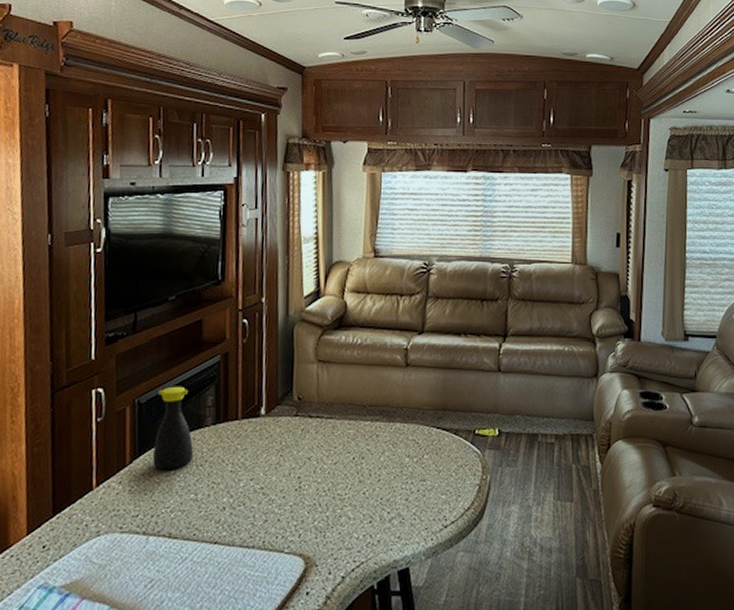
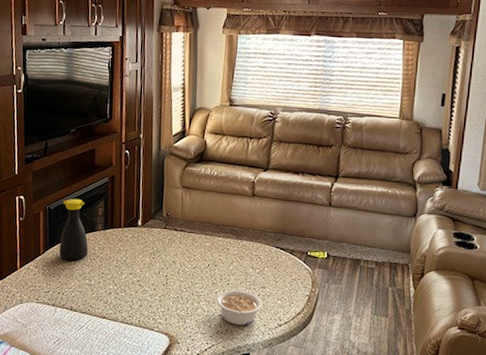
legume: none [365,486,423,533] -> present [216,290,263,326]

